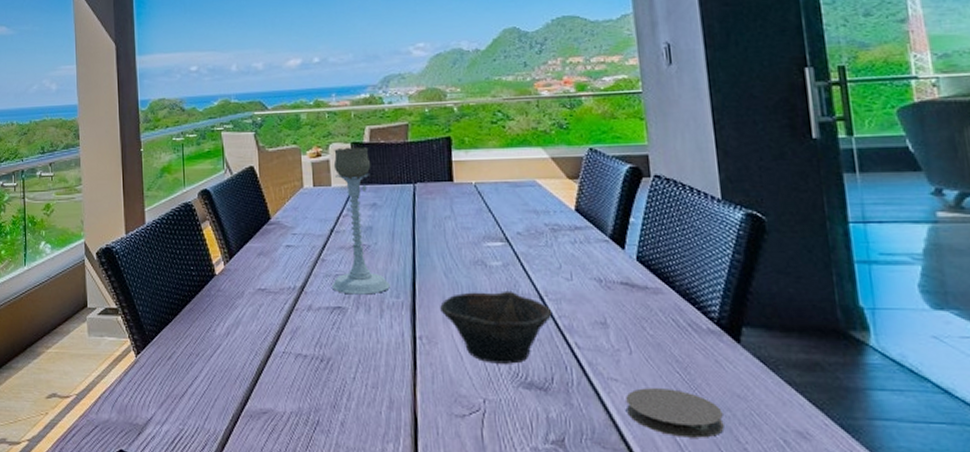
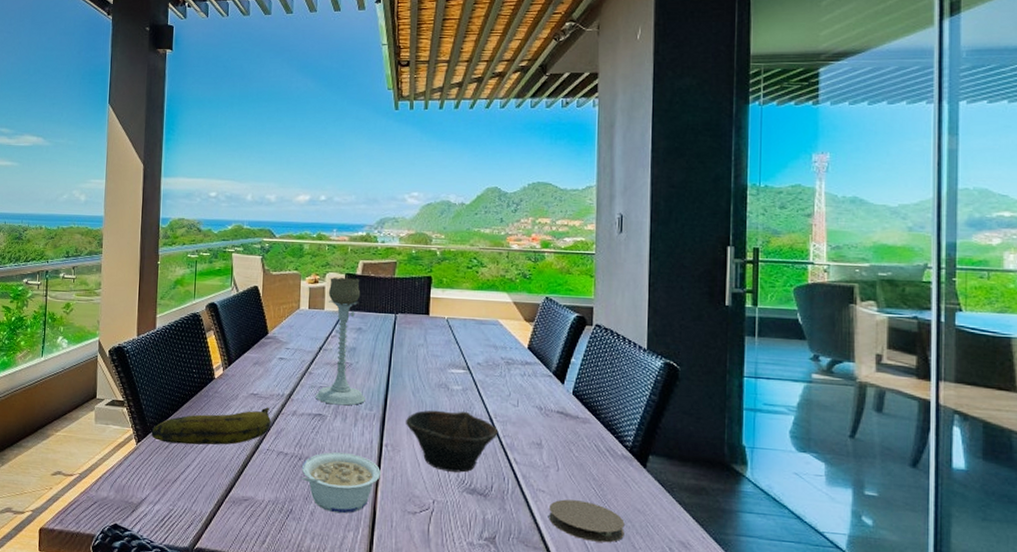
banana: none [151,303,284,353] -> present [151,407,271,445]
legume: none [324,350,418,422] -> present [301,452,380,514]

